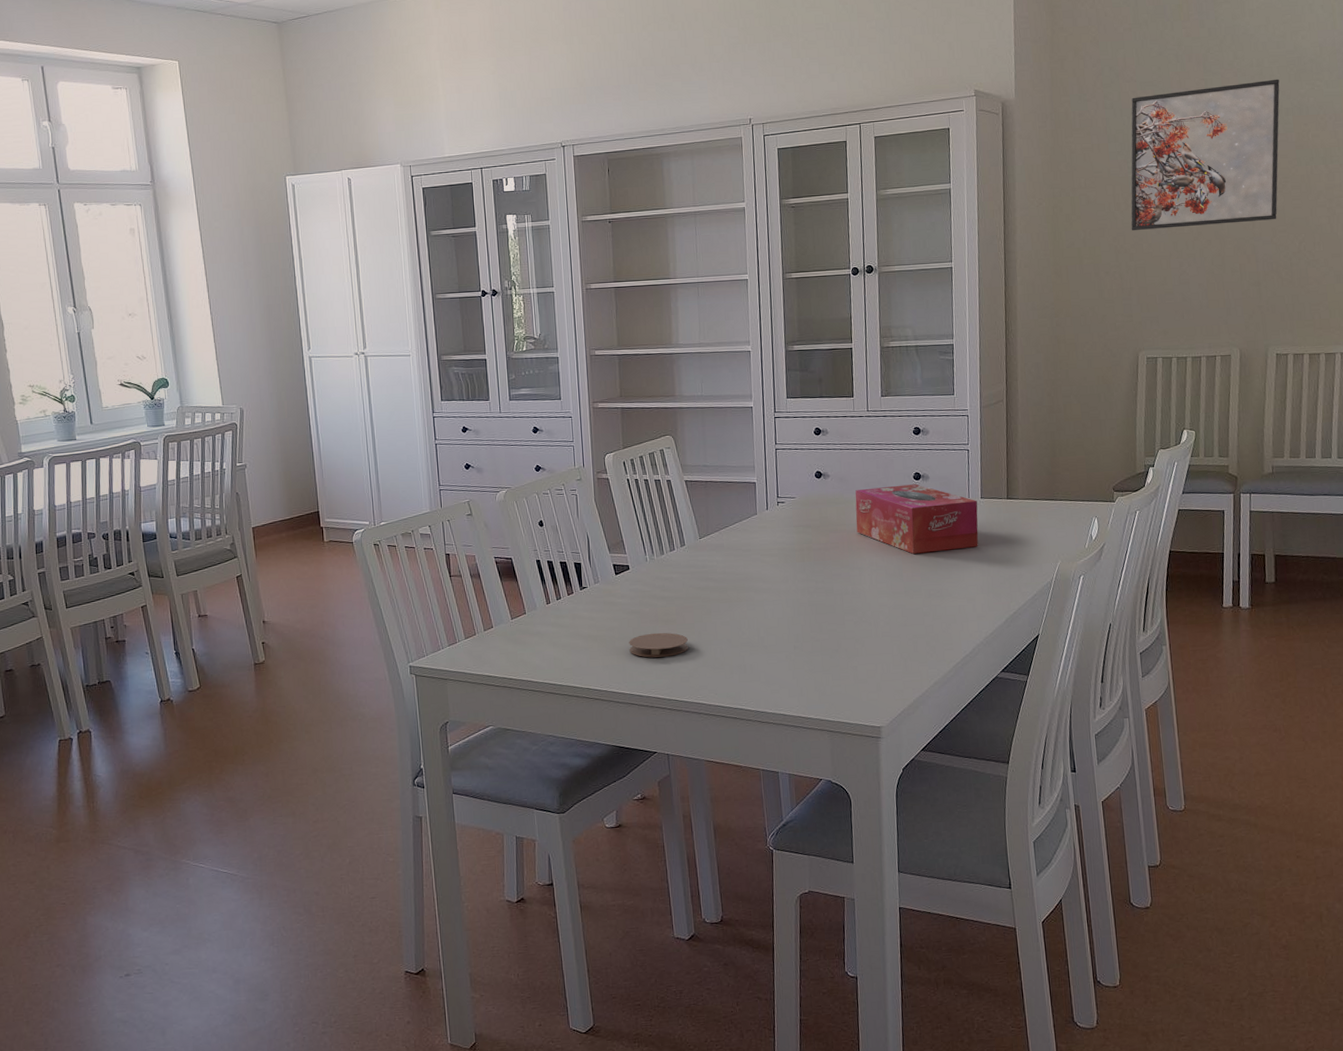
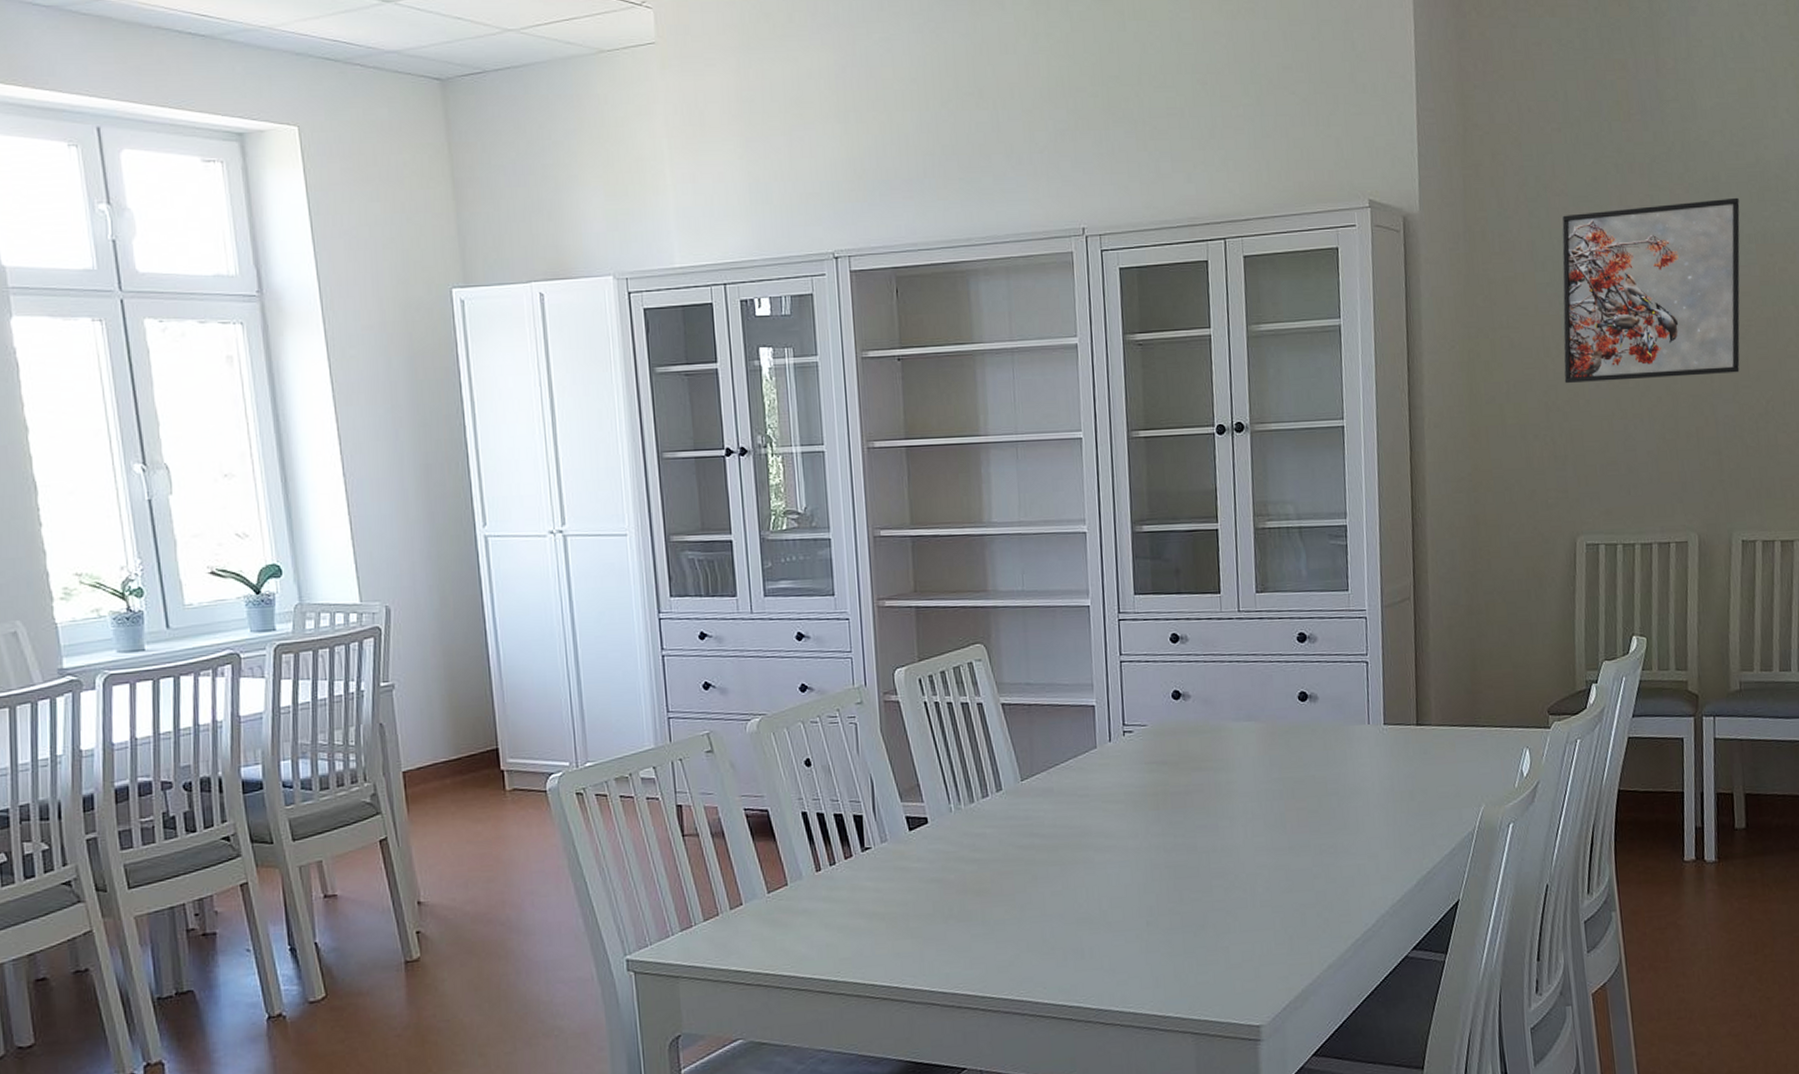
coaster: present [629,632,688,658] -> none [927,907,1007,942]
tissue box: present [855,484,979,554] -> none [1223,706,1382,798]

